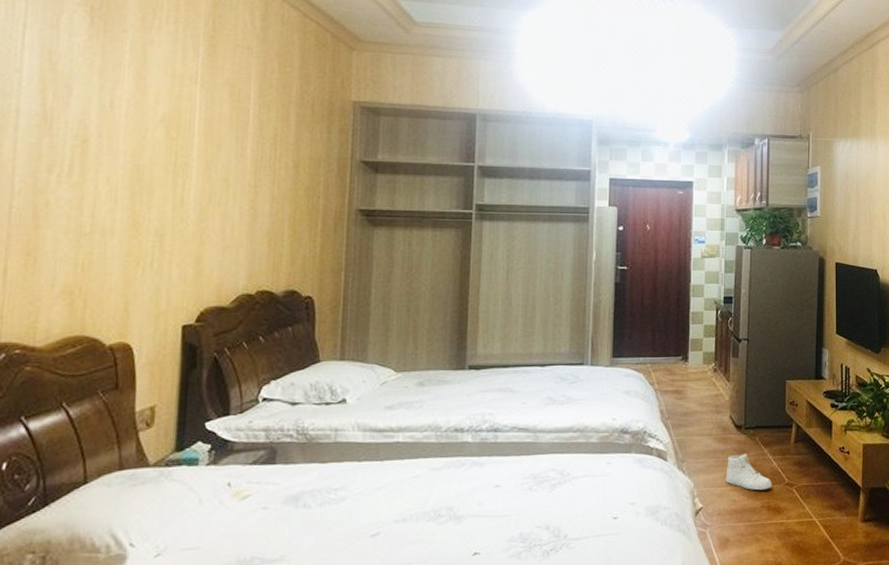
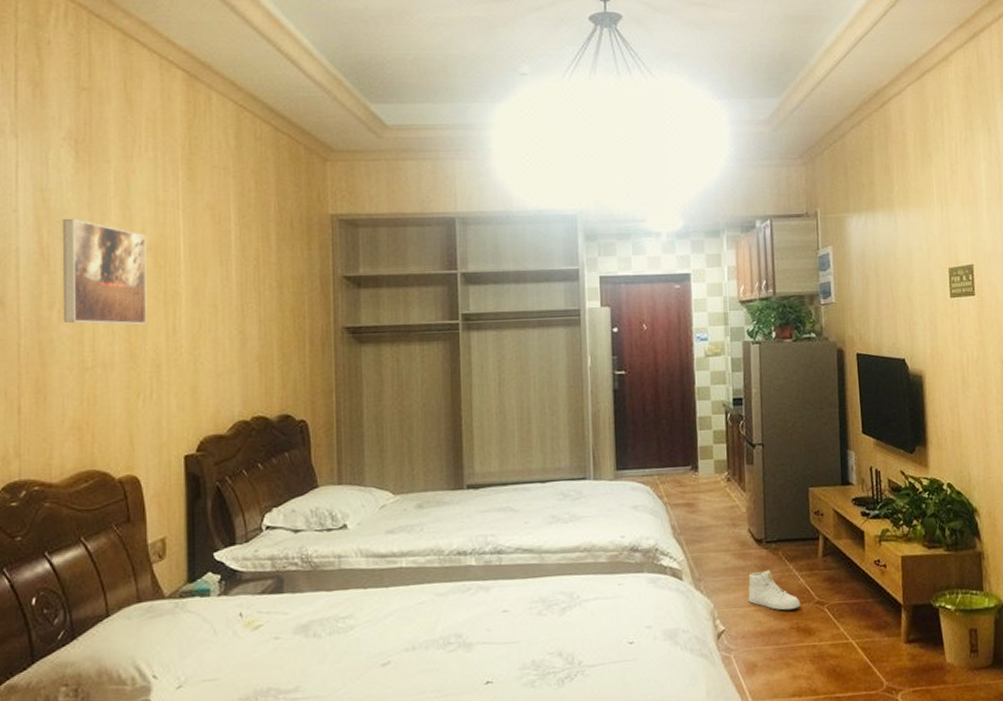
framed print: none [62,83,160,194] -> present [62,218,147,325]

